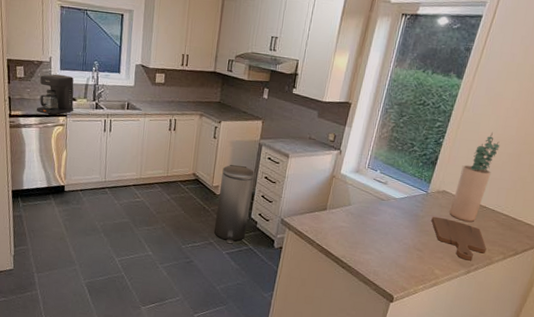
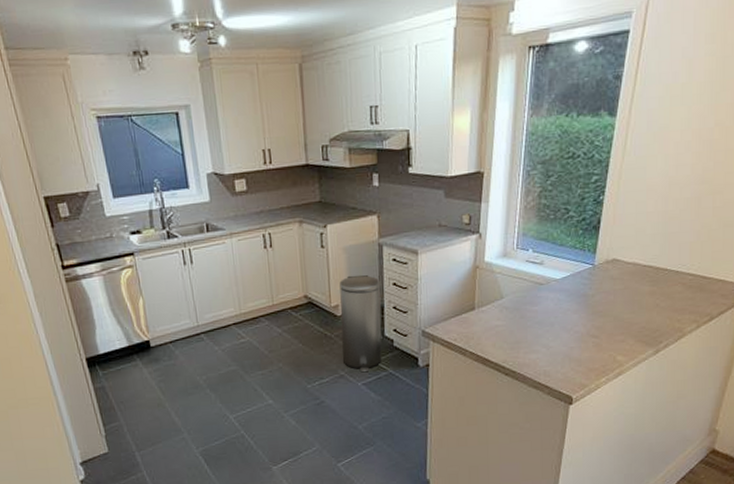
coffee maker: present [37,74,74,116] -> none [89,203,141,257]
cutting board: present [431,216,487,261] -> none [604,292,675,338]
vase: present [449,132,500,222] -> none [624,175,674,292]

